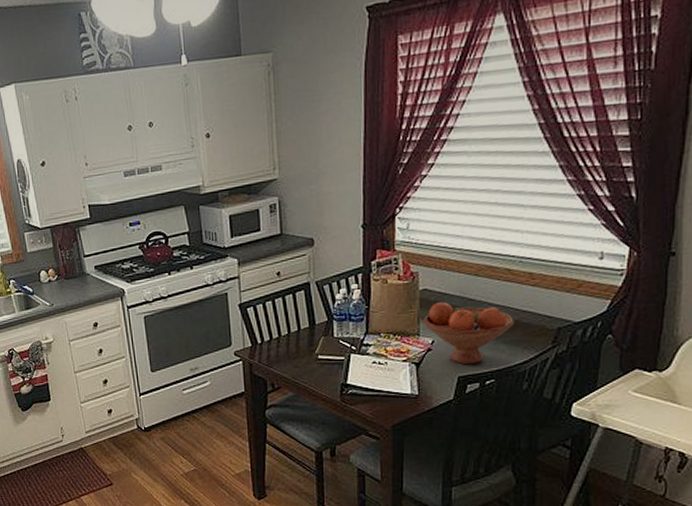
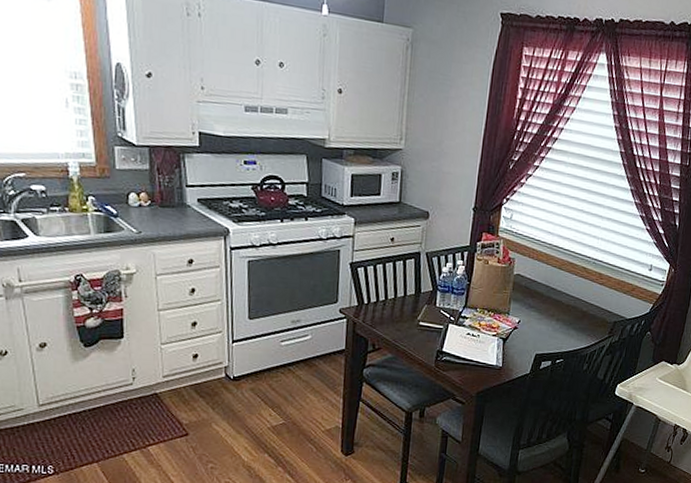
fruit bowl: present [423,302,515,365] -> none [513,288,584,345]

